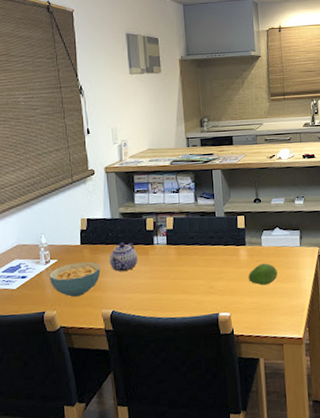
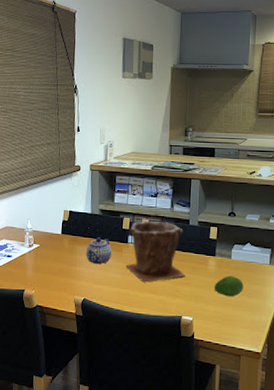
cereal bowl: present [49,261,101,298] -> none [31,249,77,281]
plant pot: none [155,217,218,284] -> present [126,220,186,282]

